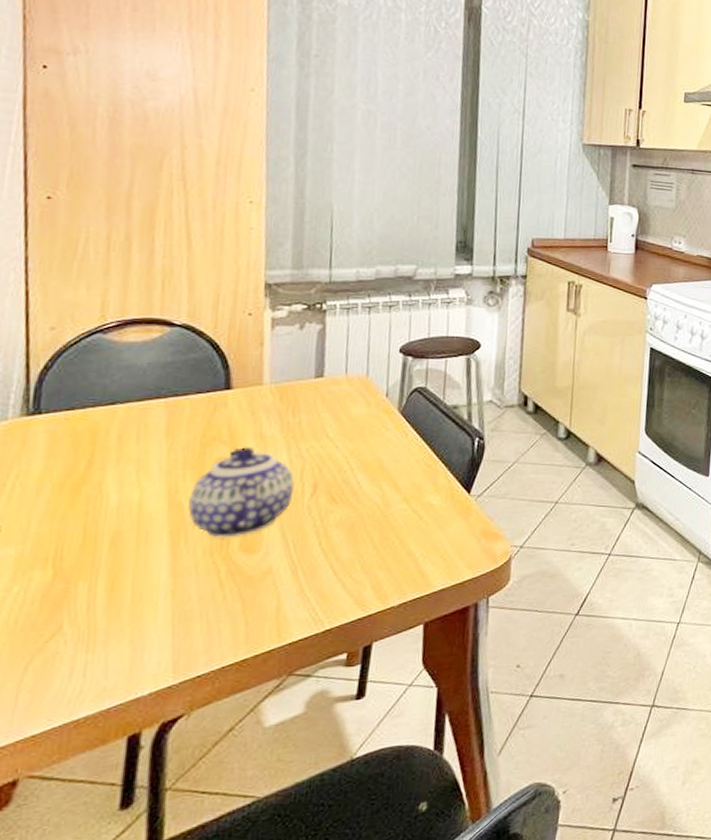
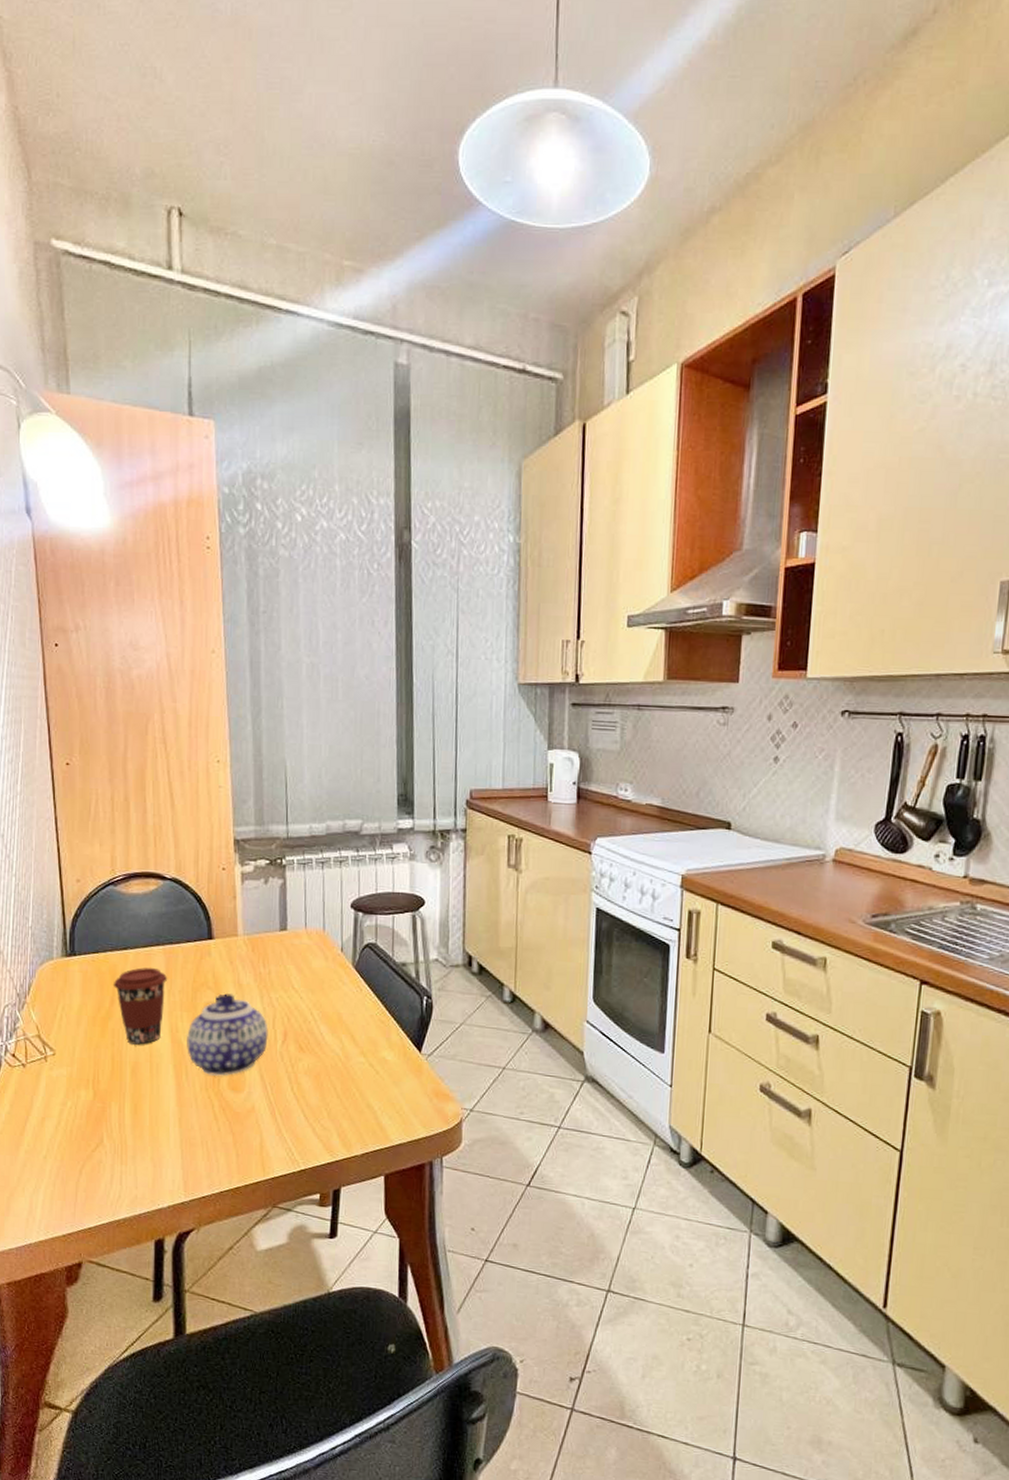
coffee cup: none [92,424,168,511] -> present [113,967,167,1045]

